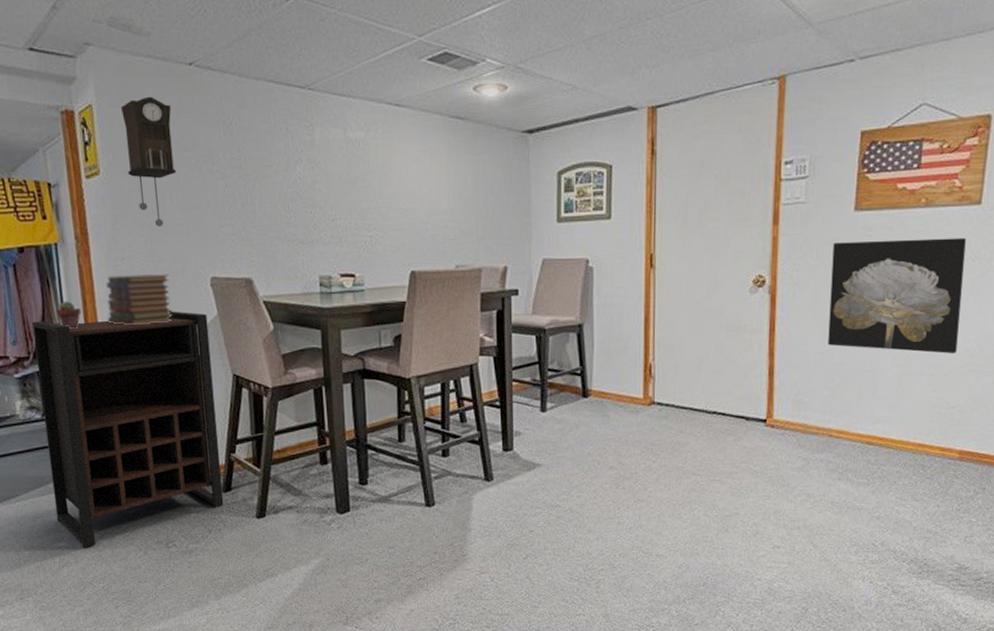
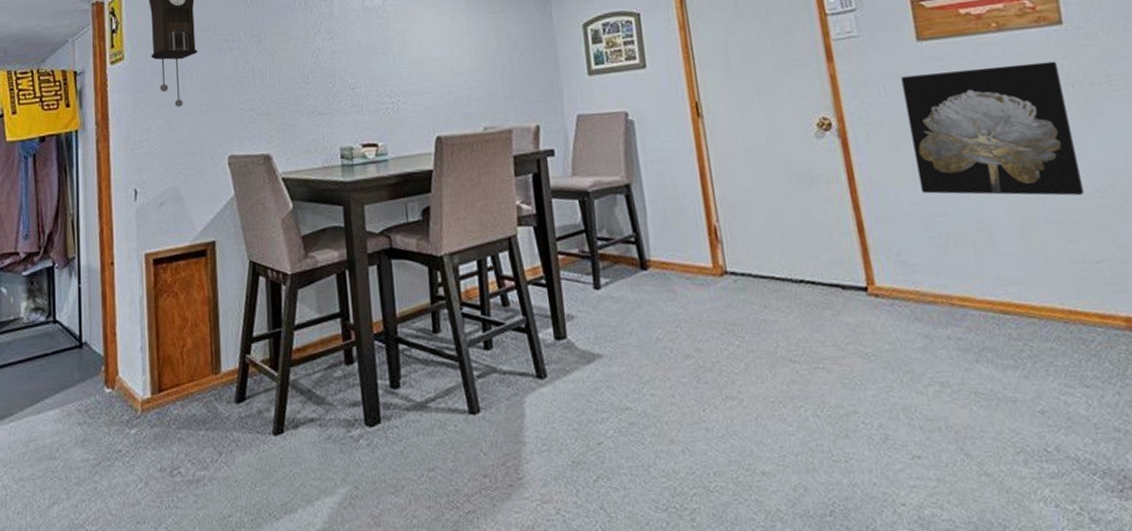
shelving unit: present [32,311,224,548] -> none [46,193,237,479]
potted succulent: present [56,301,81,329] -> none [71,189,96,219]
book stack: present [106,274,173,326] -> none [121,155,189,212]

